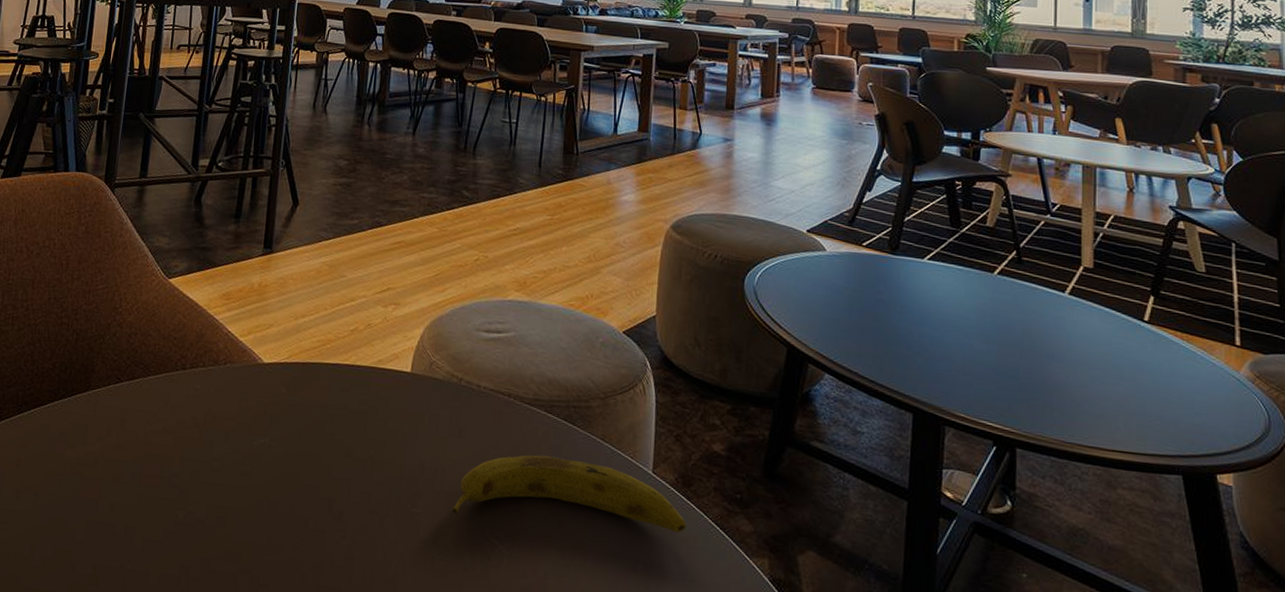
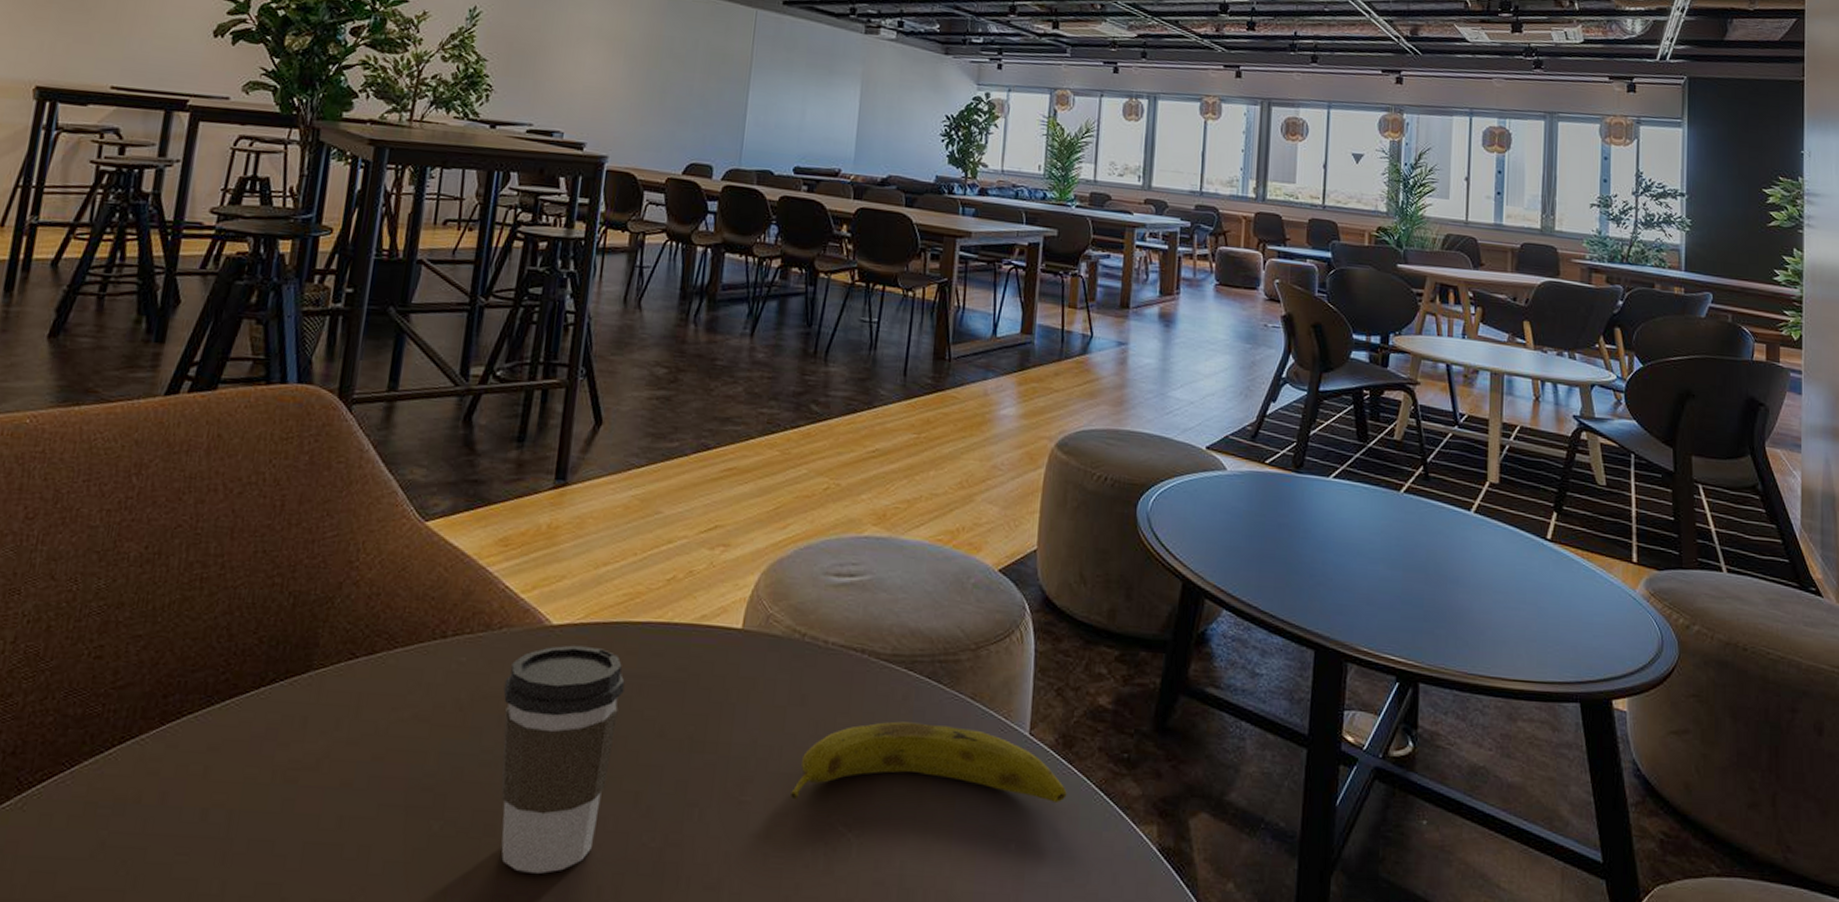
coffee cup: none [228,379,320,559] -> present [501,645,625,874]

